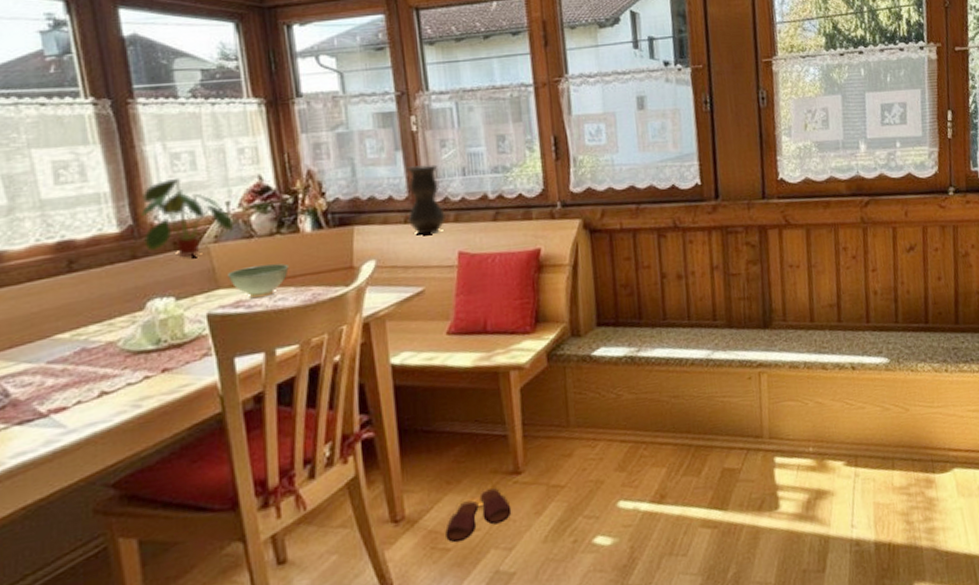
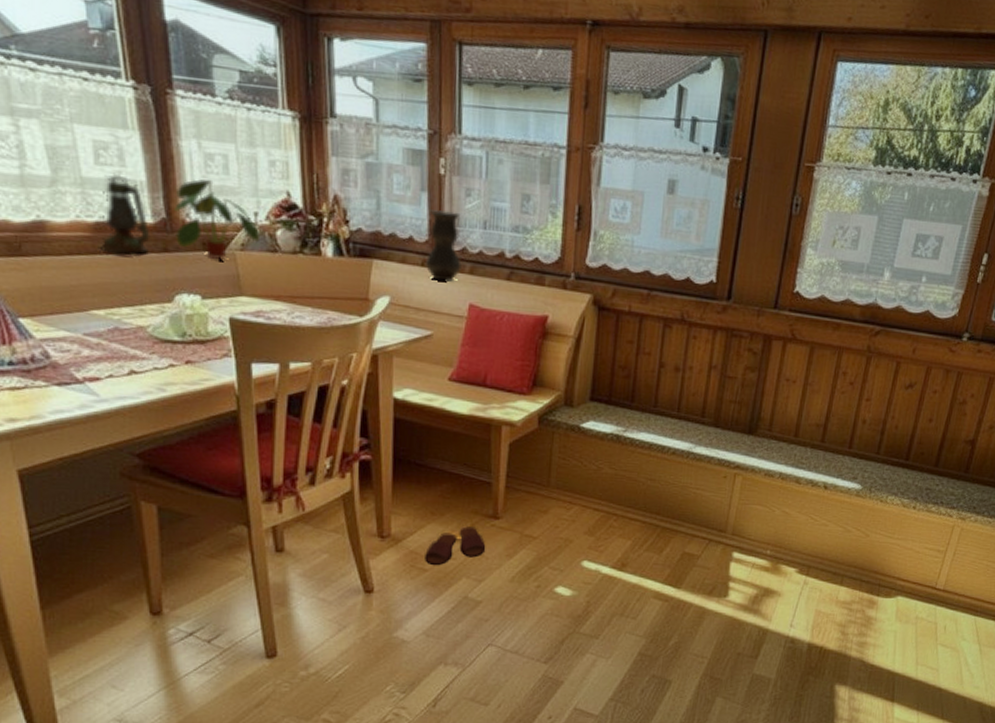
lantern: none [64,189,117,271] -> present [101,173,151,255]
bowl: present [226,263,289,299] -> none [250,280,308,312]

